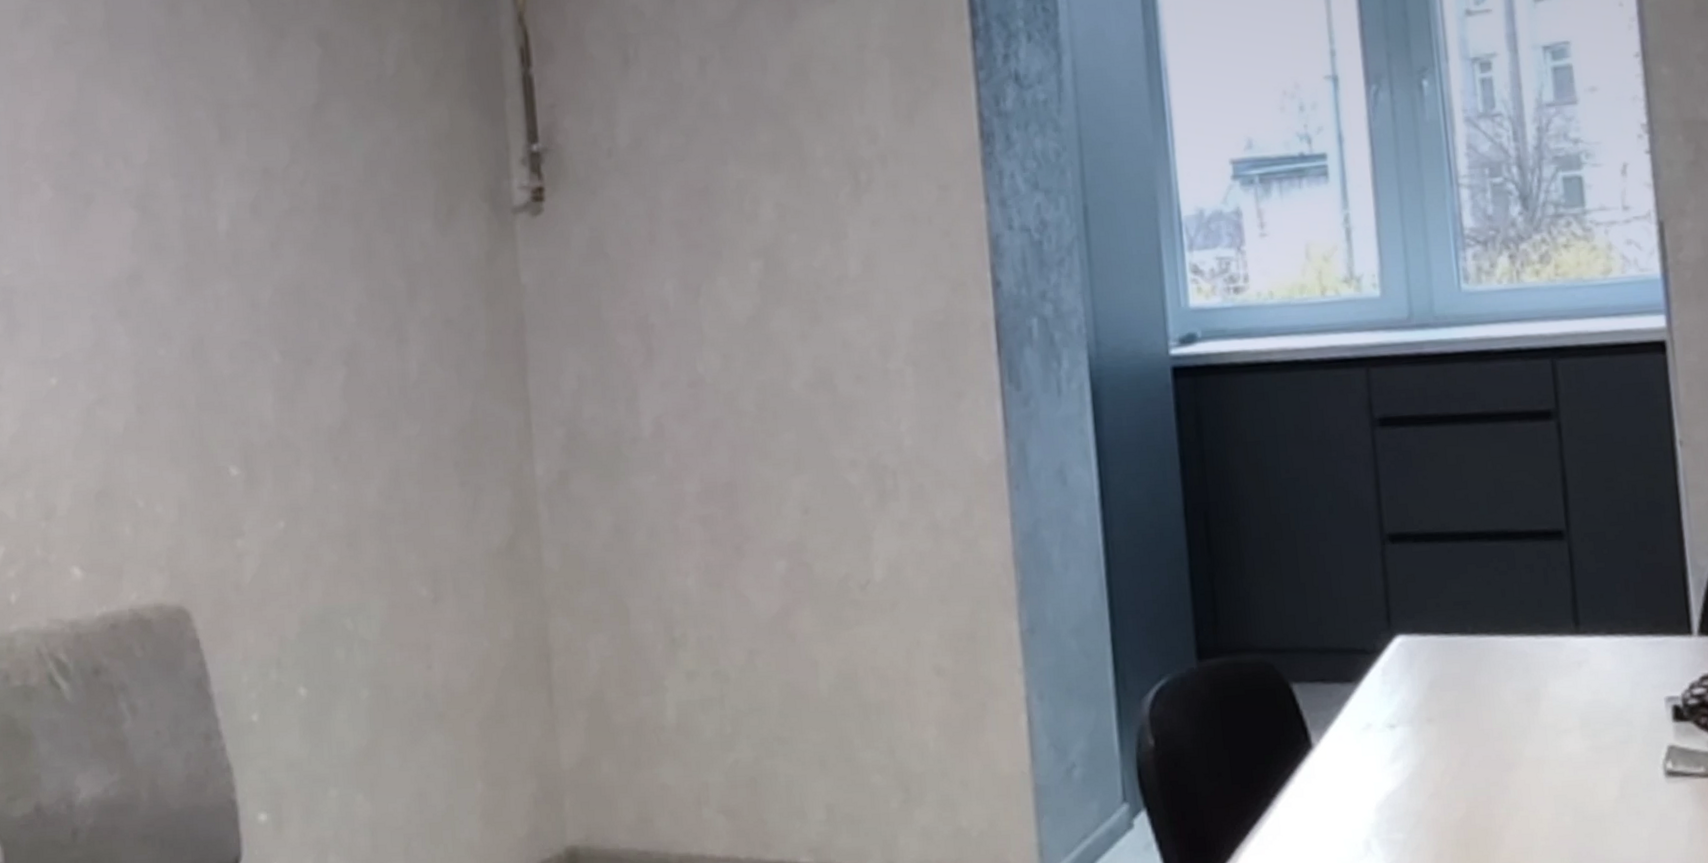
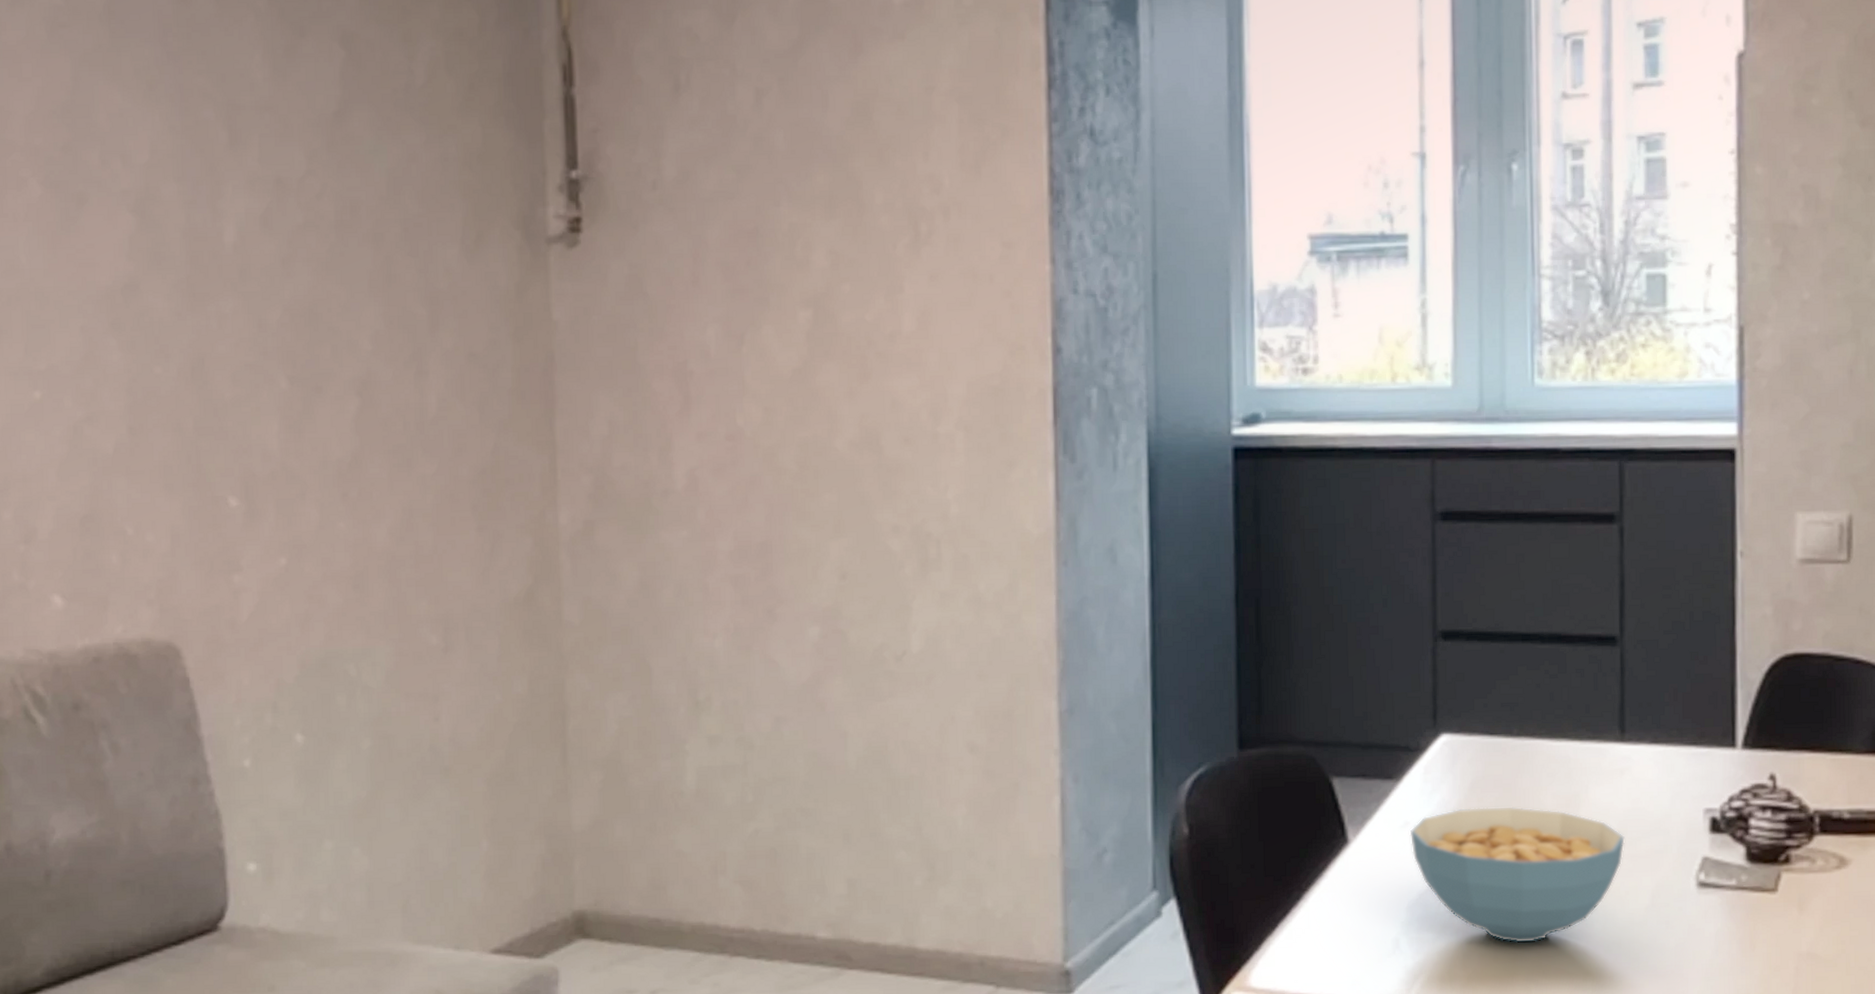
cereal bowl: none [1372,704,1589,840] -> present [1409,806,1625,943]

